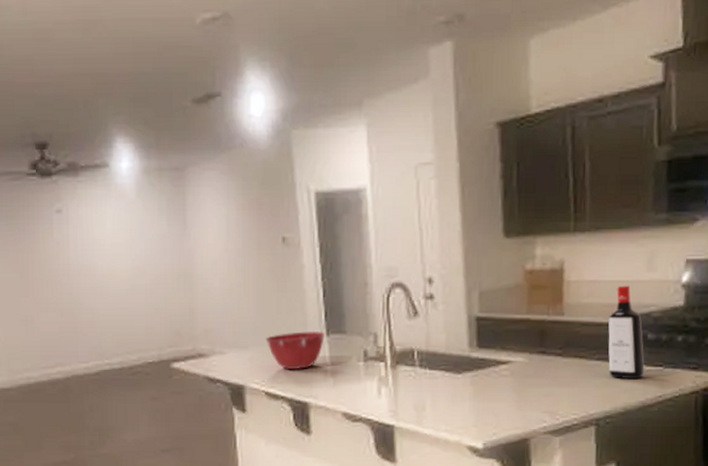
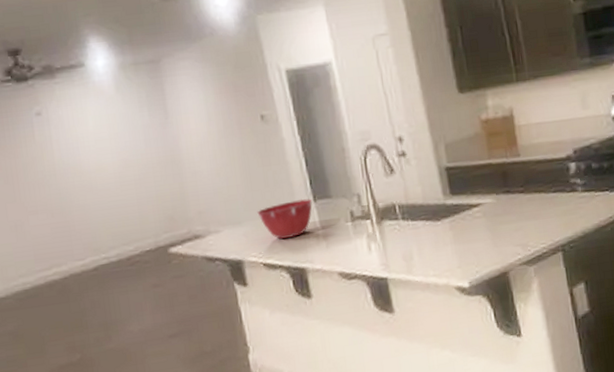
liquor bottle: present [608,285,645,378] -> none [557,123,595,207]

